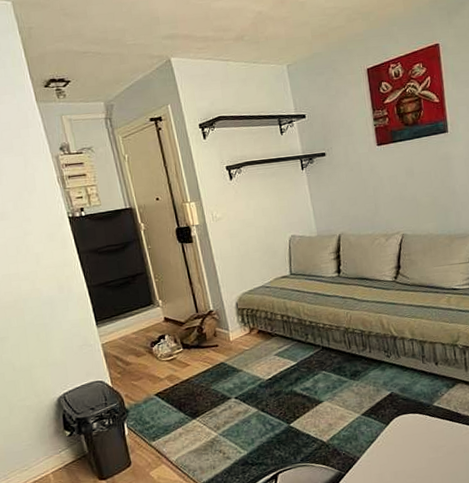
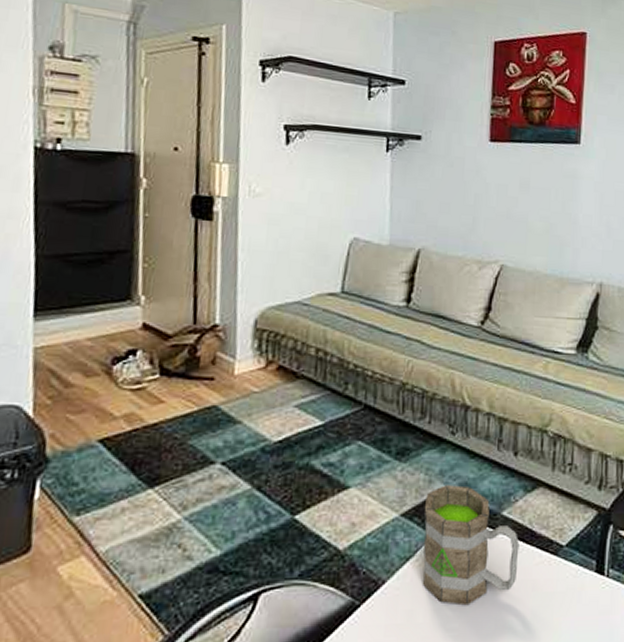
mug: none [377,390,452,467] -> present [423,485,520,606]

